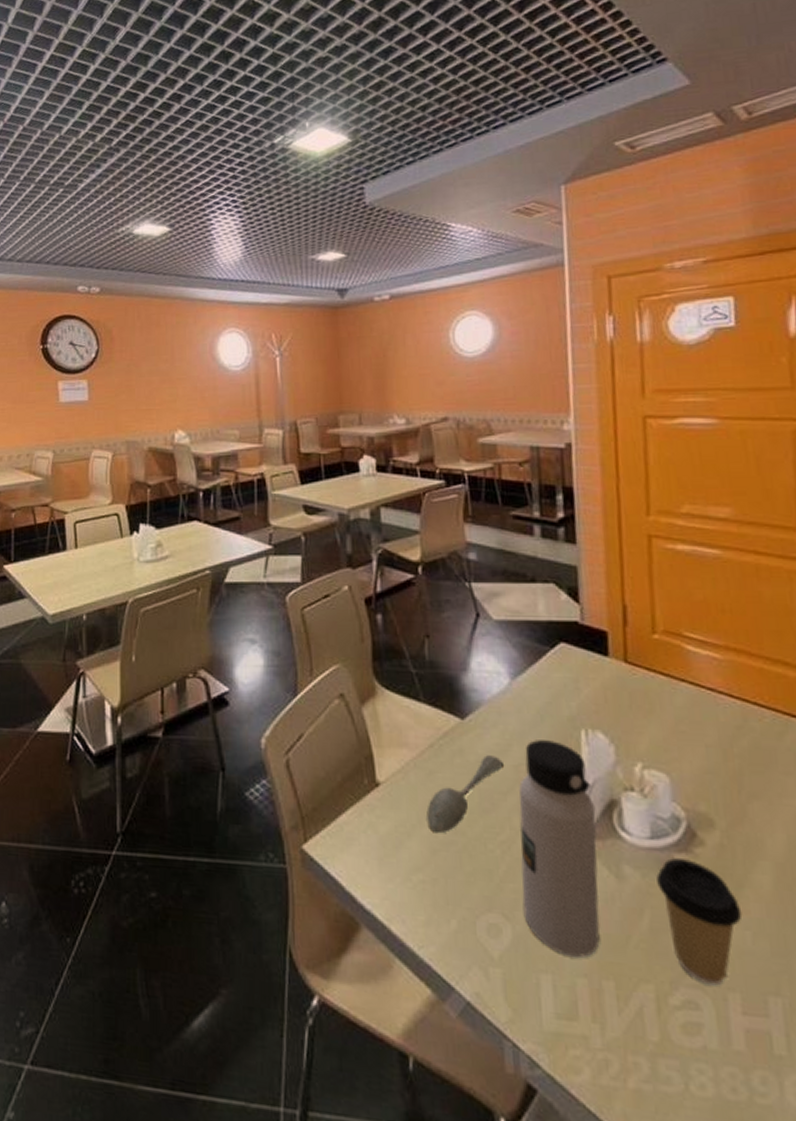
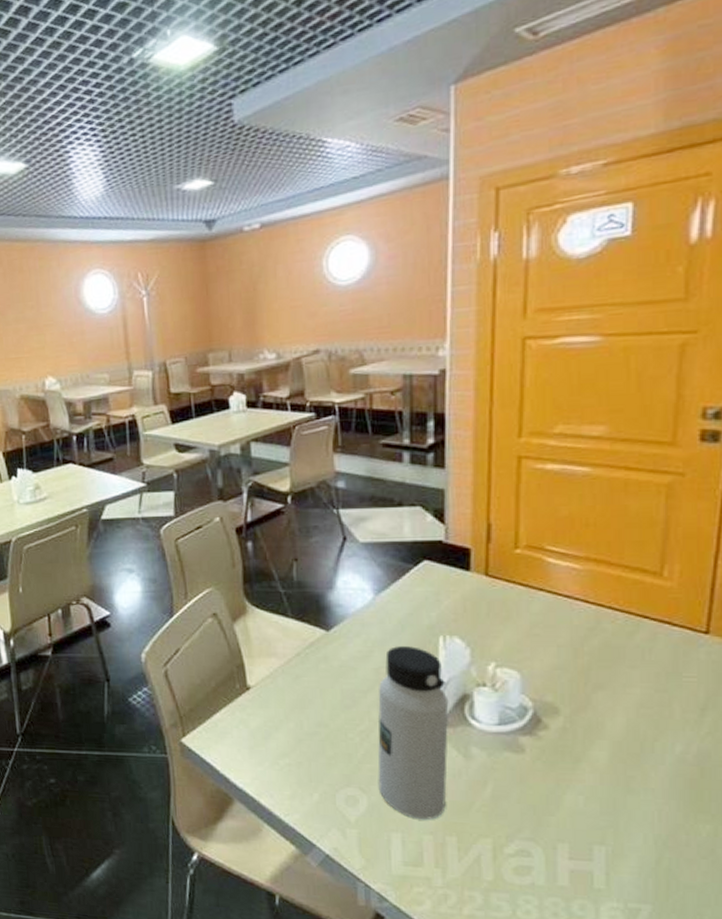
spoon: present [426,755,503,834] -> none [293,661,365,727]
coffee cup: present [656,858,743,986] -> none [501,740,577,838]

